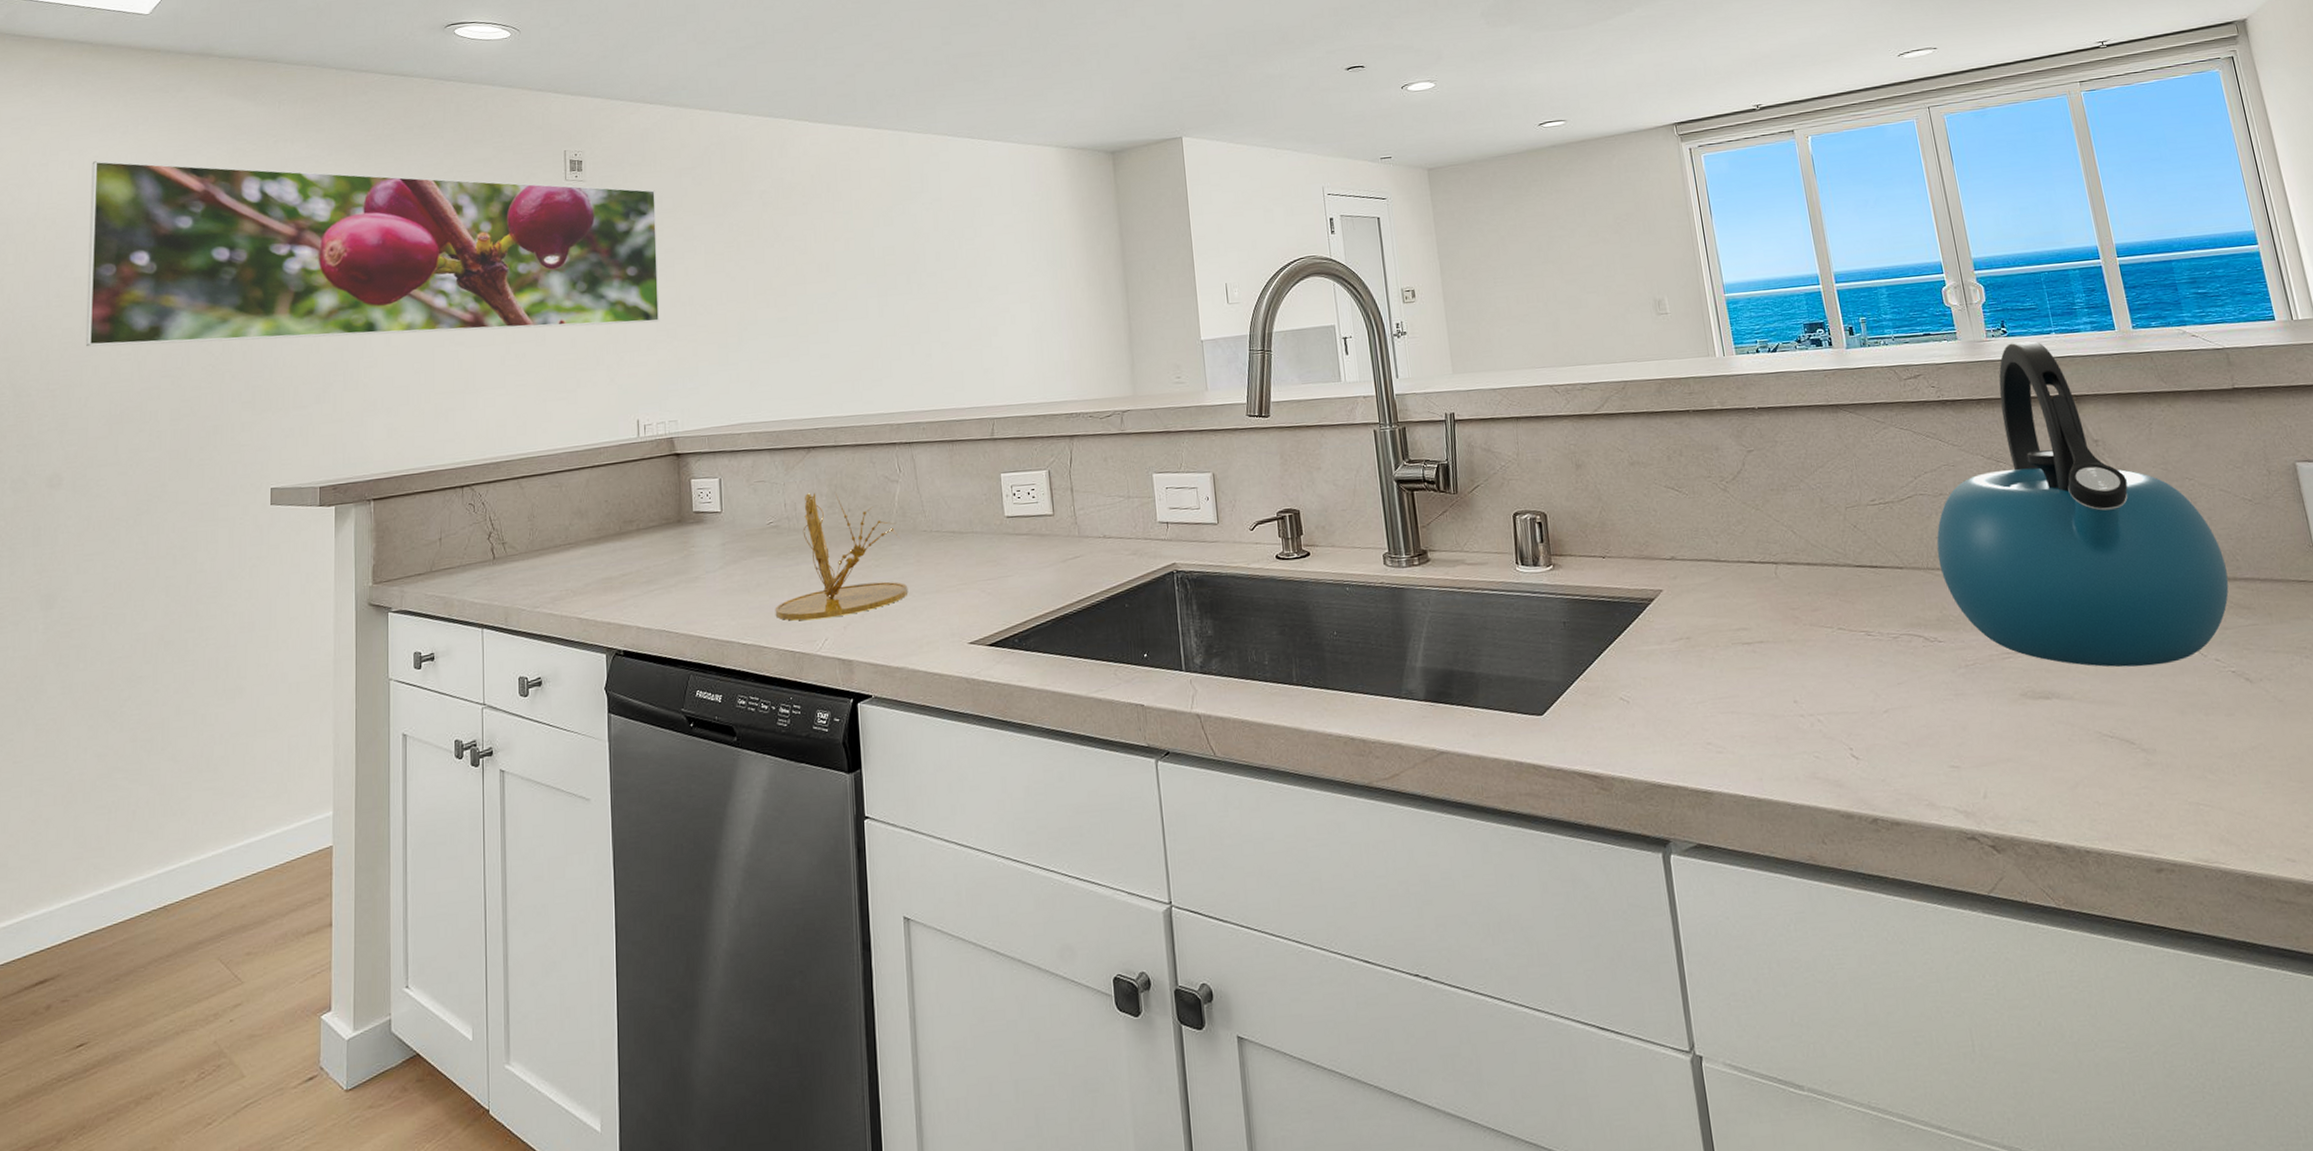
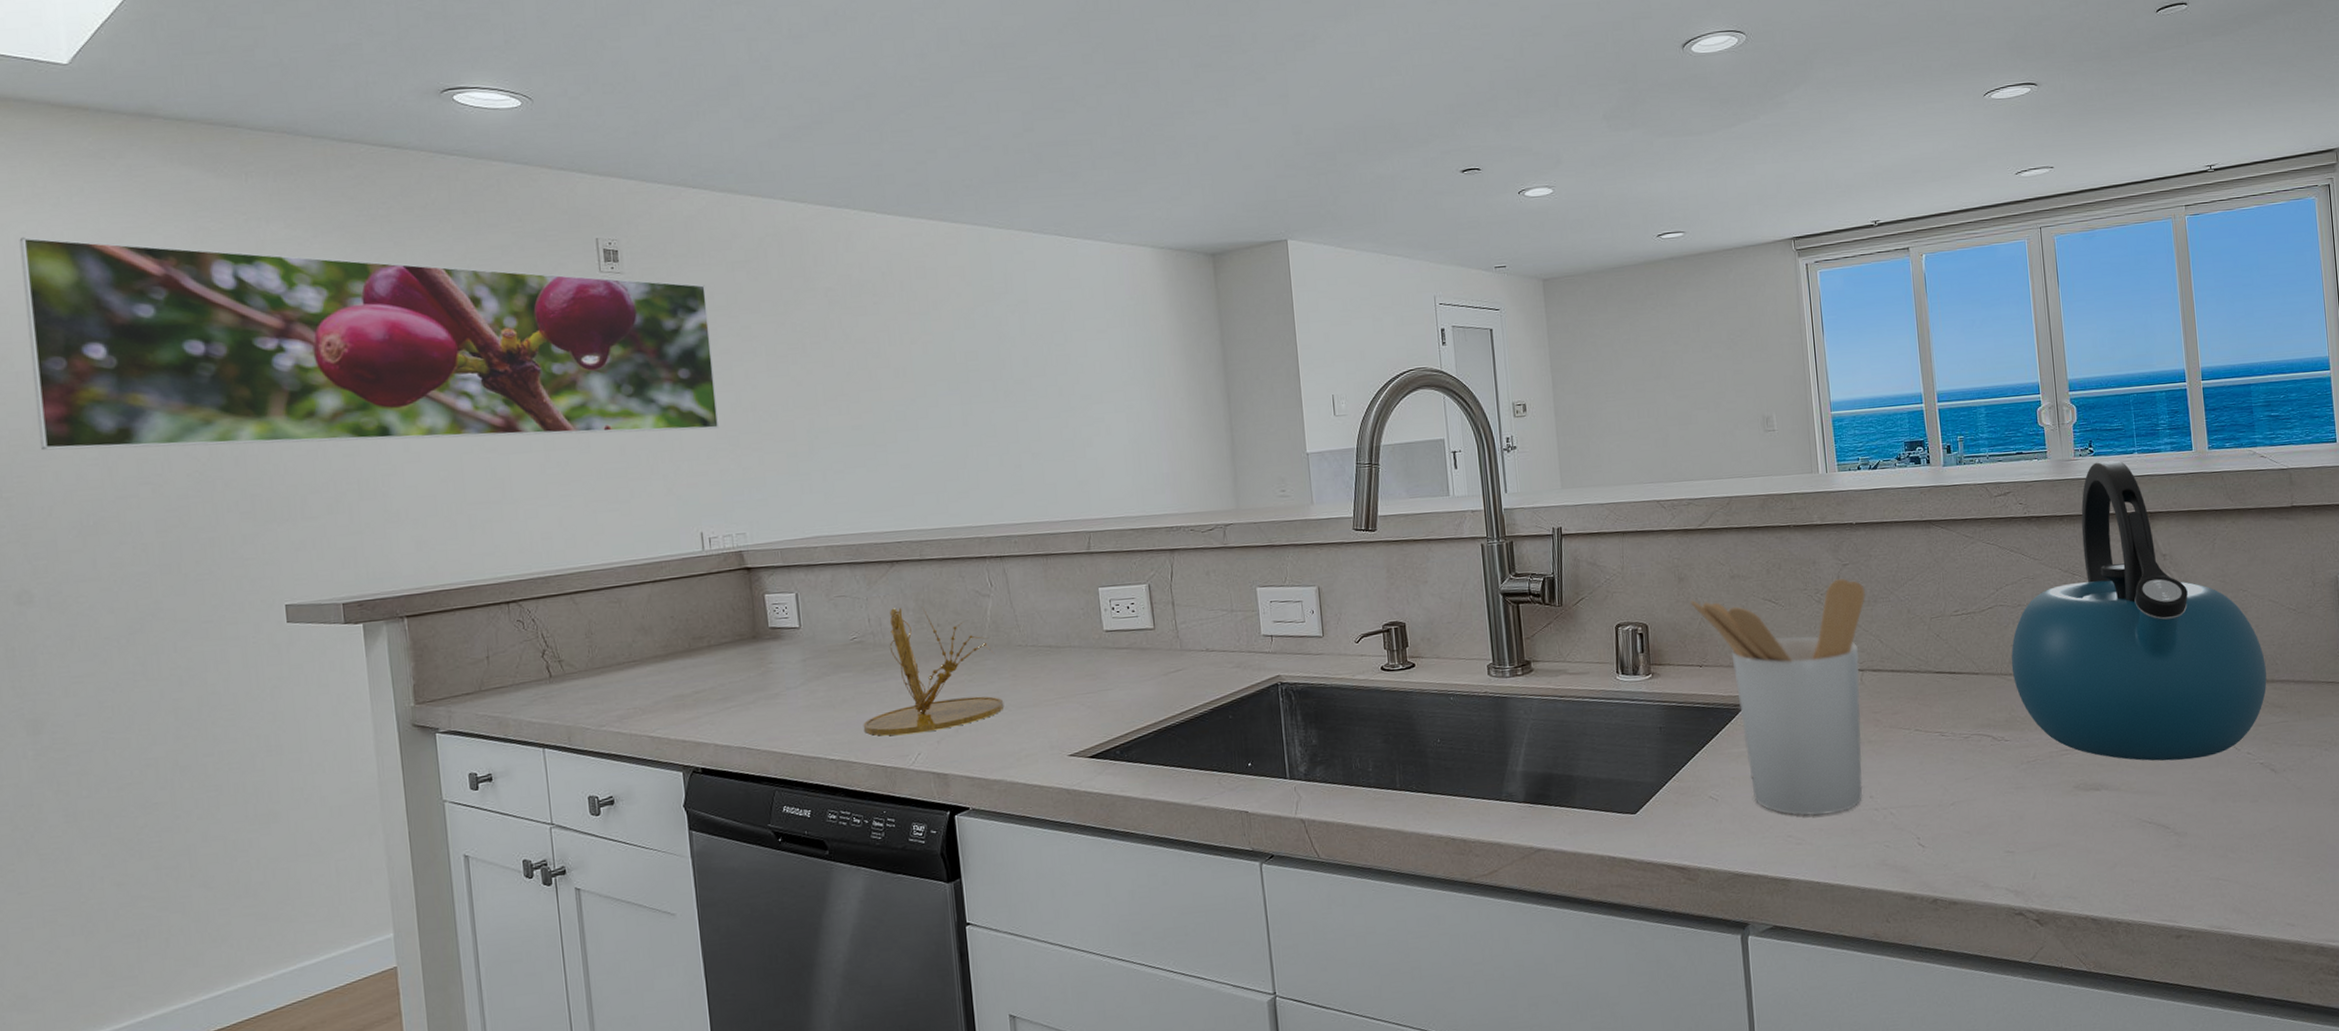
utensil holder: none [1589,466,1787,722] -> present [1690,579,1865,816]

